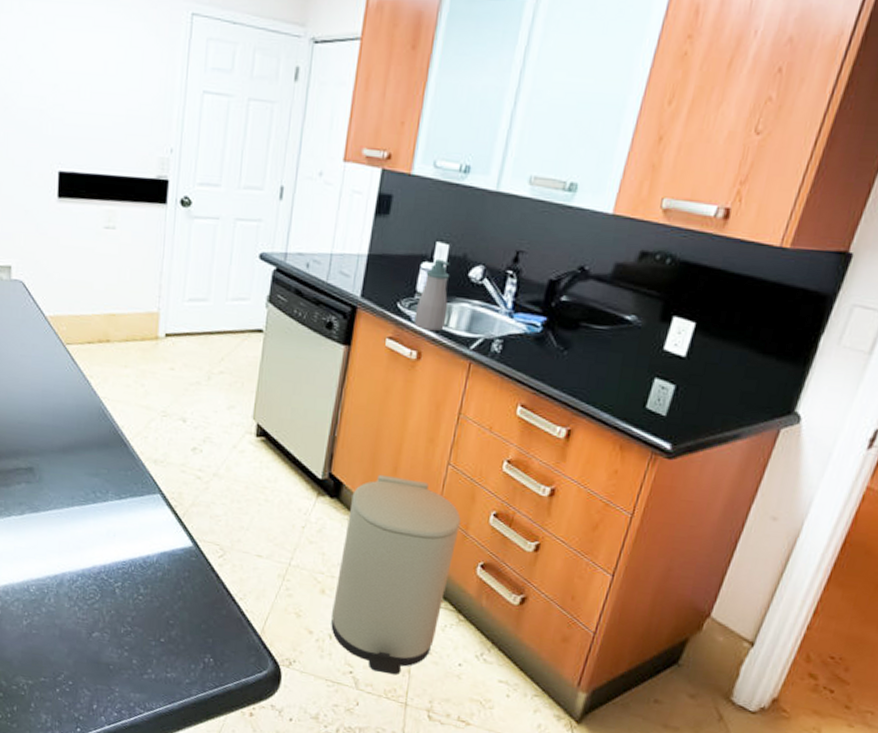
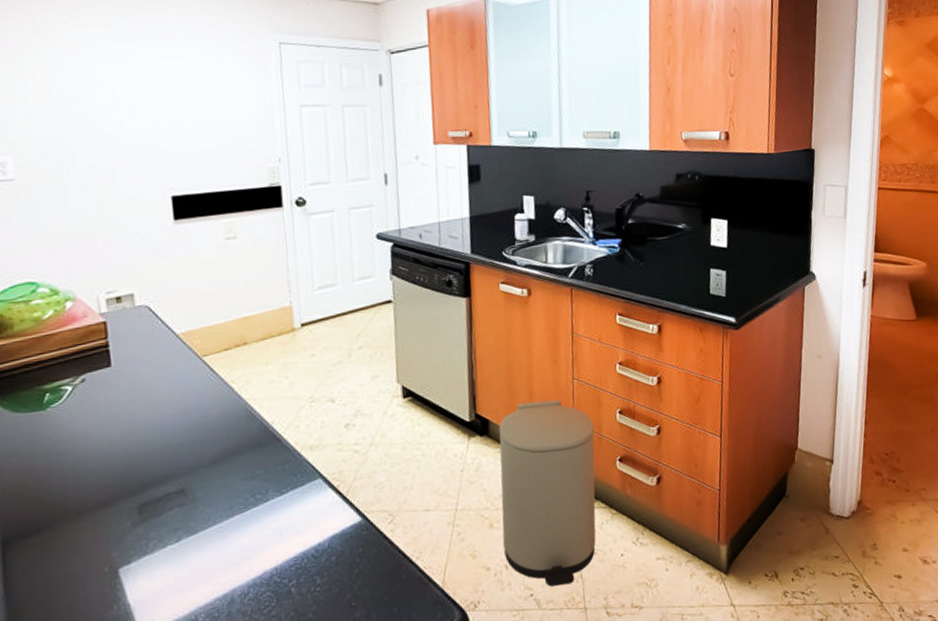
soap bottle: present [414,260,450,332] -> none [518,209,545,270]

